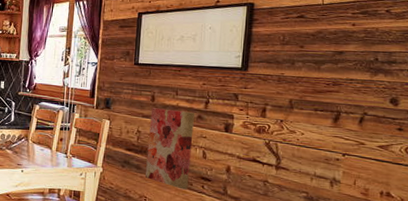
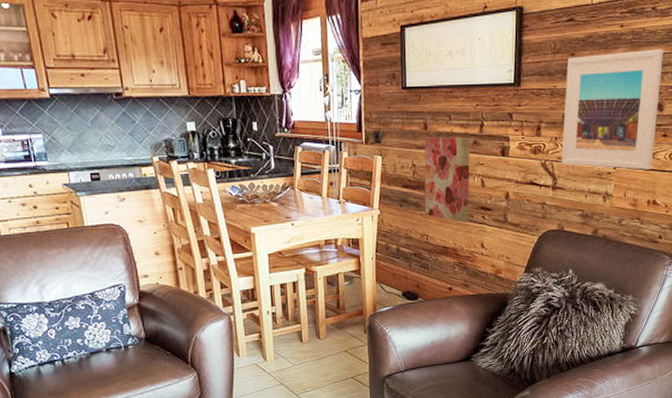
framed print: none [286,47,399,161] -> present [561,49,664,170]

